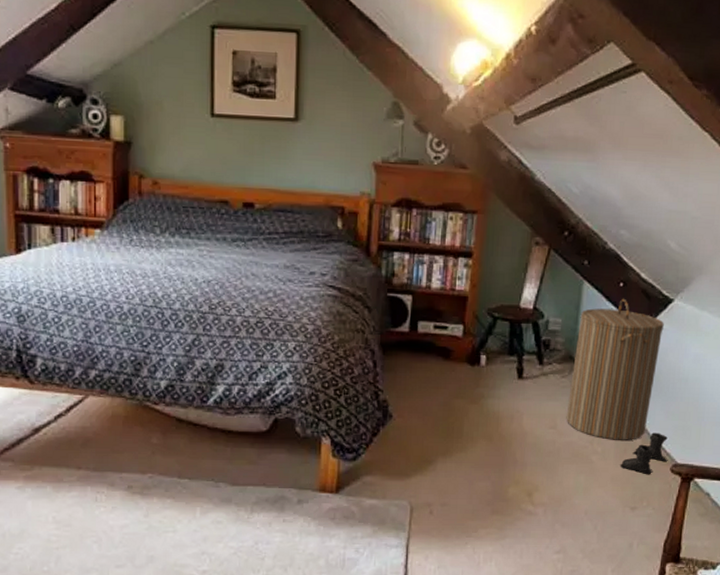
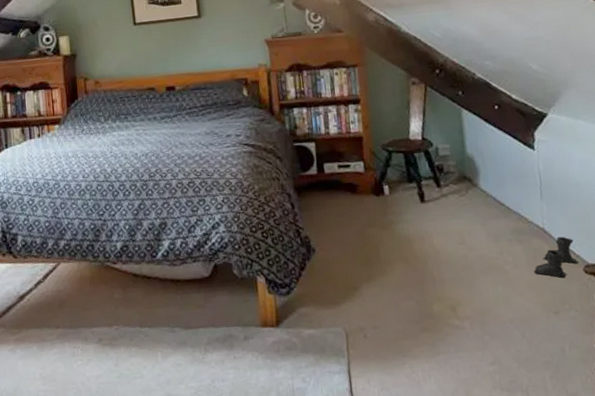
laundry hamper: present [566,298,664,440] -> none [465,118,551,249]

